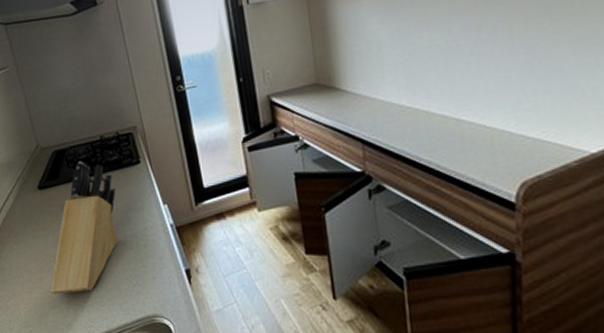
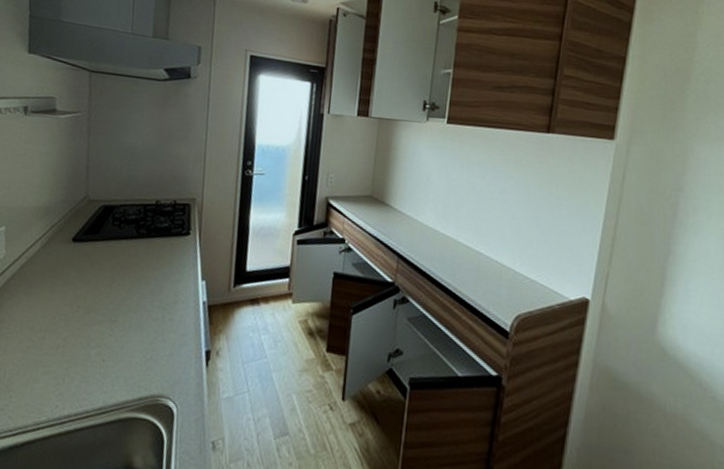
knife block: present [50,161,118,295] -> none [50,221,157,360]

